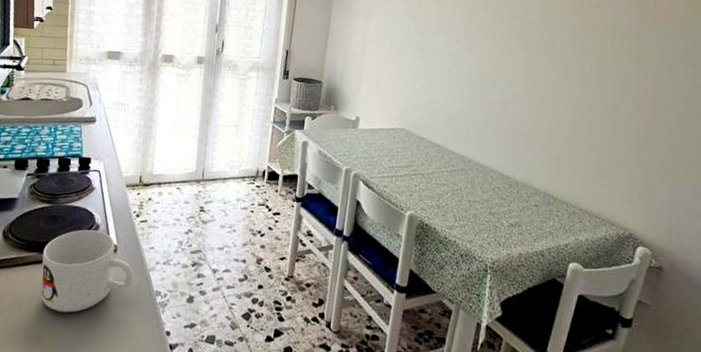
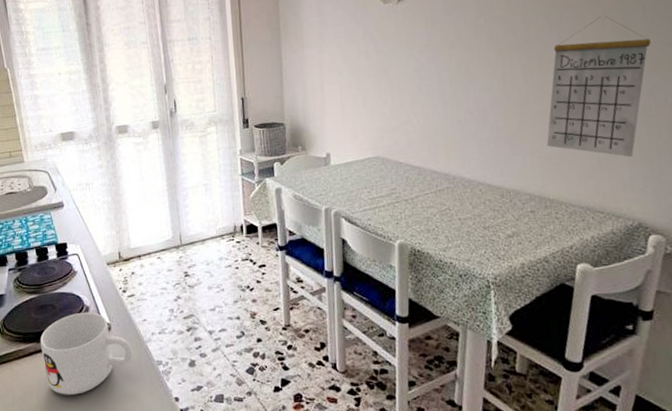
calendar: none [557,39,660,171] -> present [546,15,651,157]

